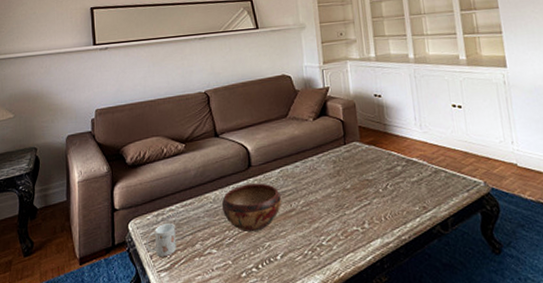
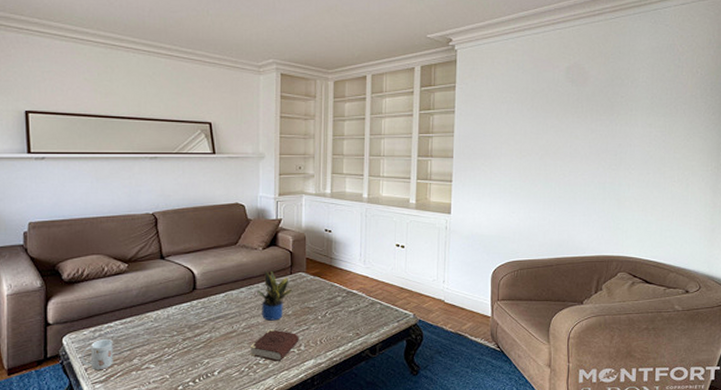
decorative bowl: present [221,183,281,232] -> none [162,306,223,349]
book: none [310,206,362,243] -> present [250,329,299,362]
potted plant: none [311,142,349,197] -> present [256,270,293,321]

